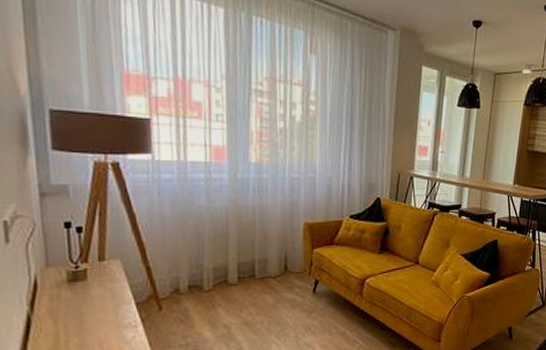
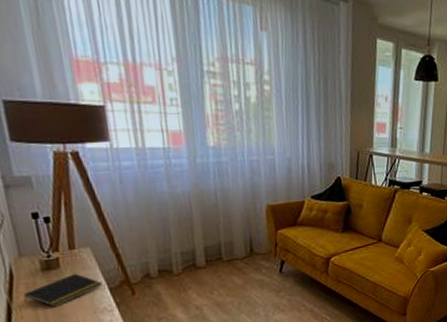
notepad: none [45,285,130,321] -> present [23,273,103,307]

